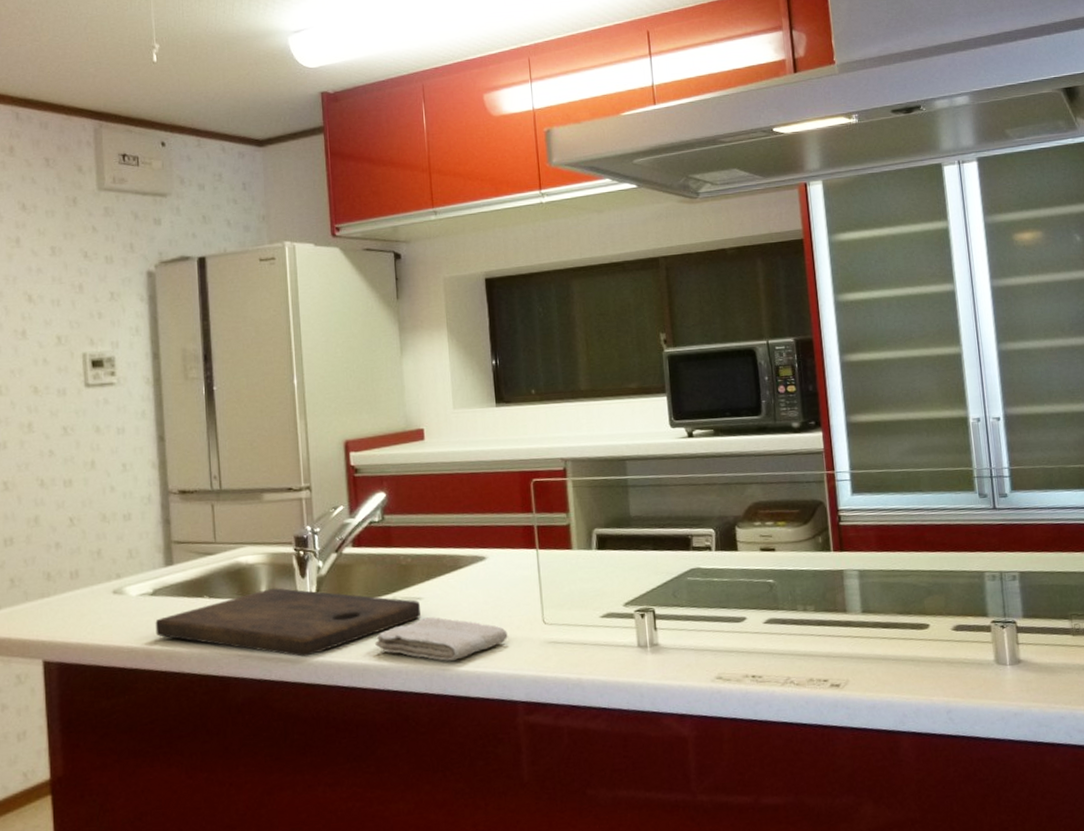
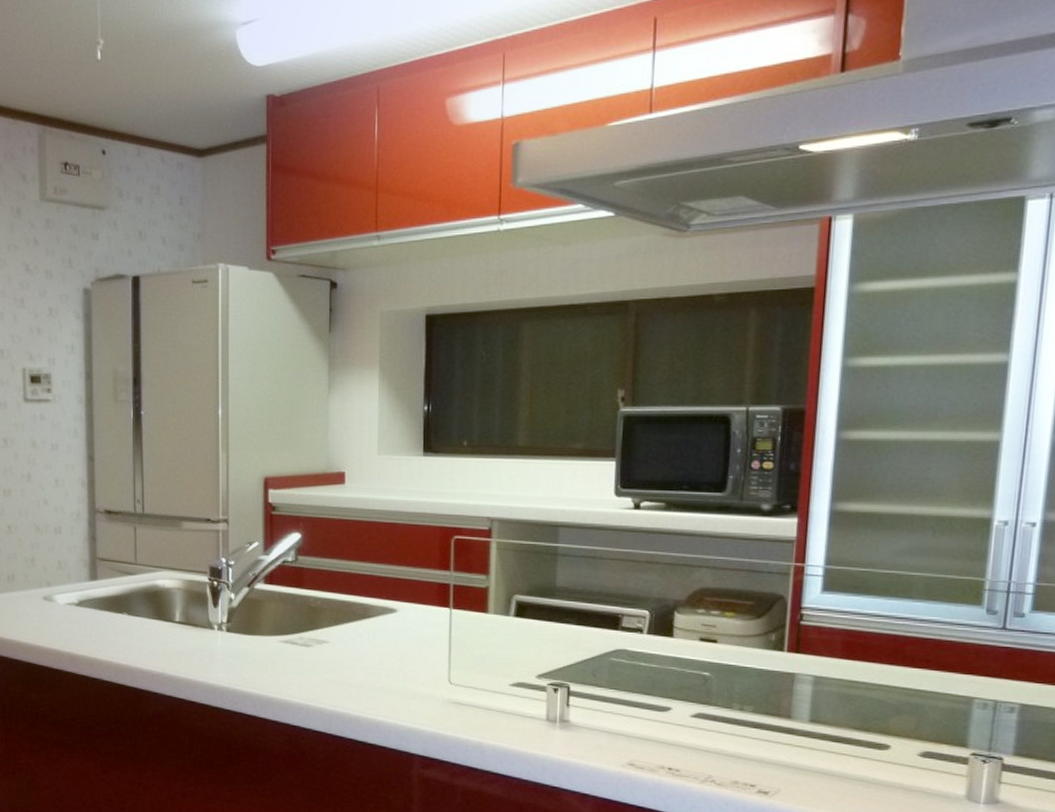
cutting board: present [155,588,420,657] -> none [79,613,326,681]
washcloth: present [375,617,508,661] -> none [279,661,411,706]

